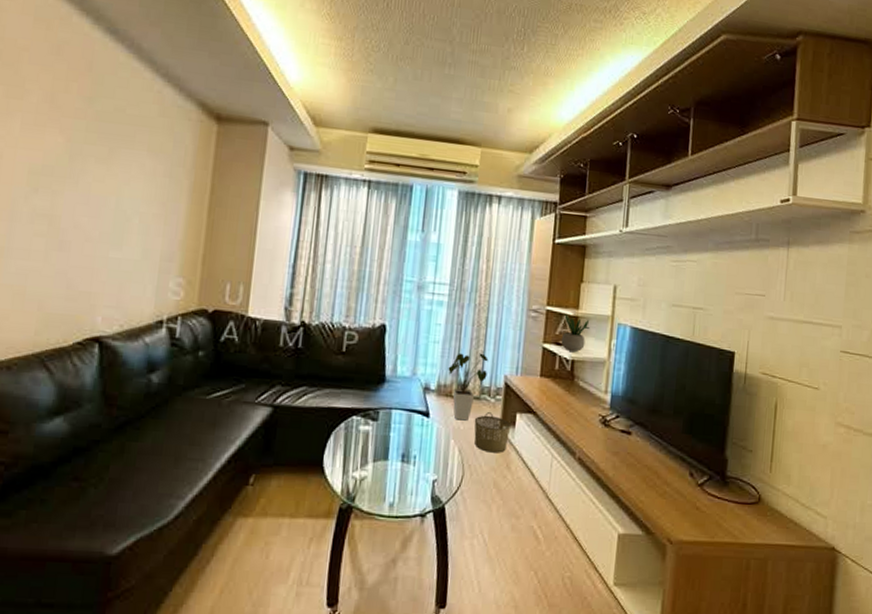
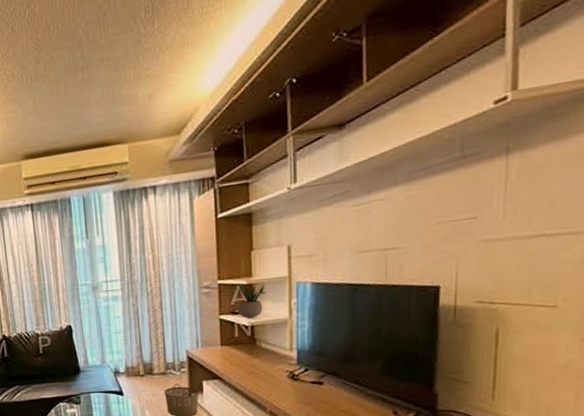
house plant: present [448,351,488,421] -> none [132,333,169,394]

